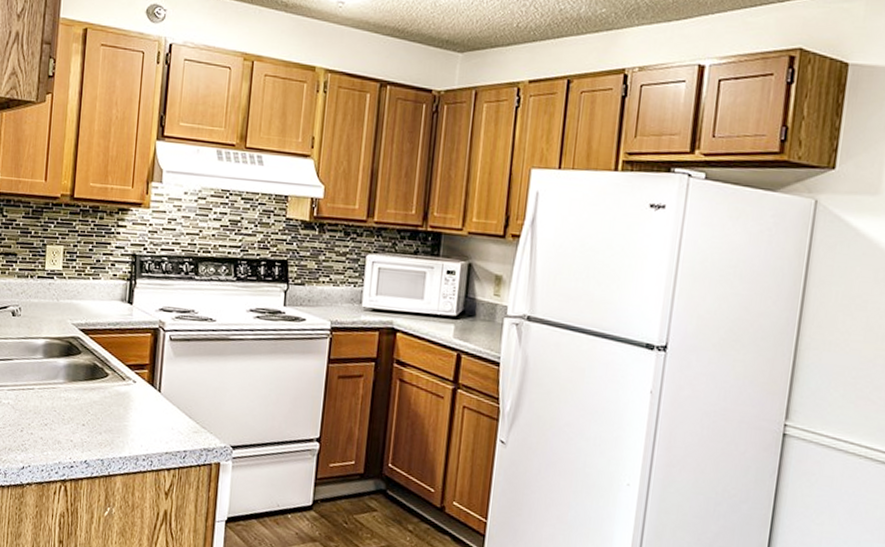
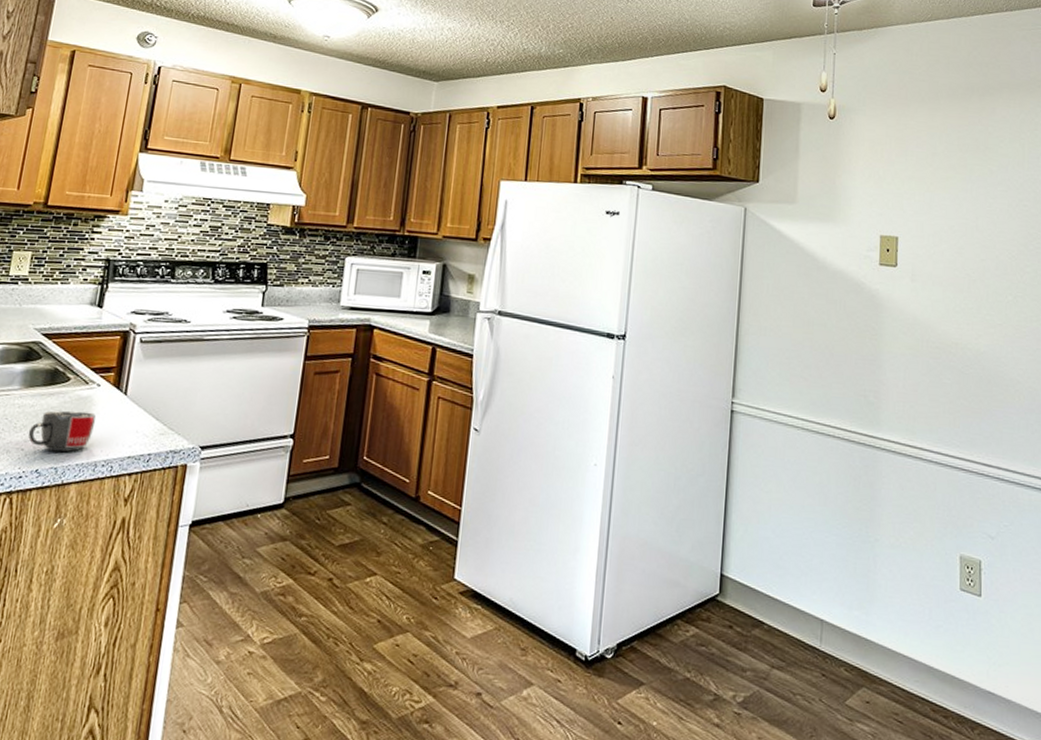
mug: none [75,405,135,446] -> present [28,411,97,453]

